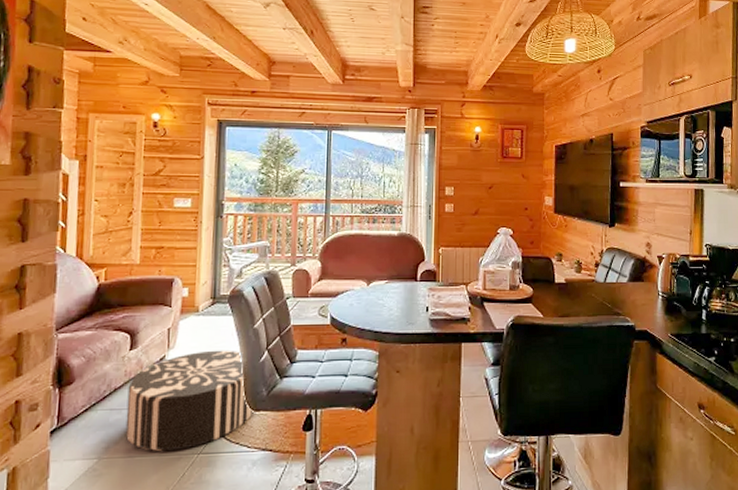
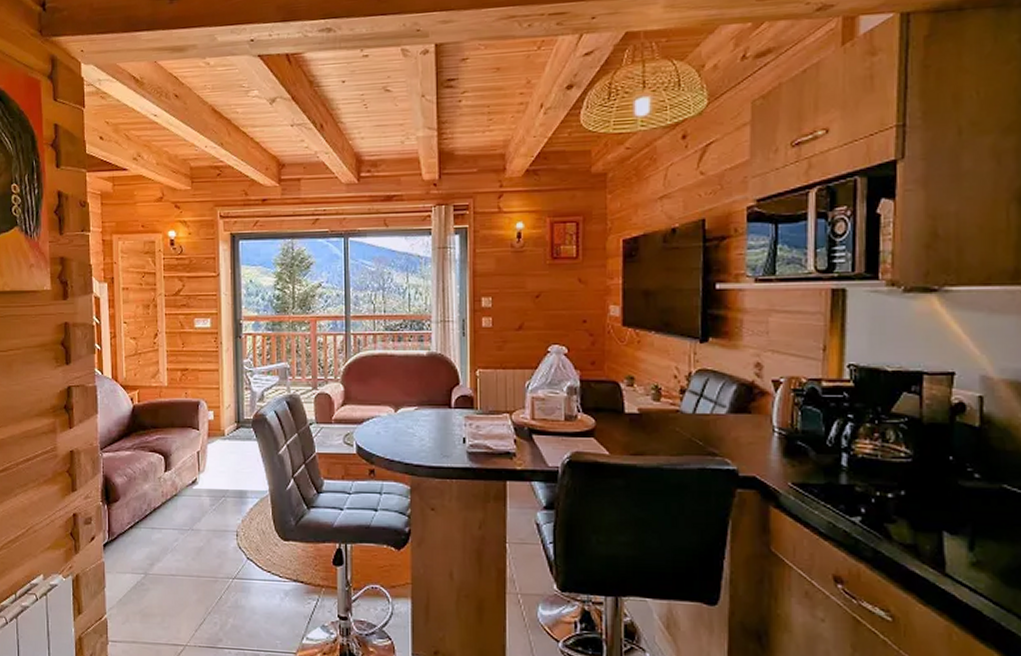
pouf: present [125,350,255,452] -> none [166,475,284,574]

